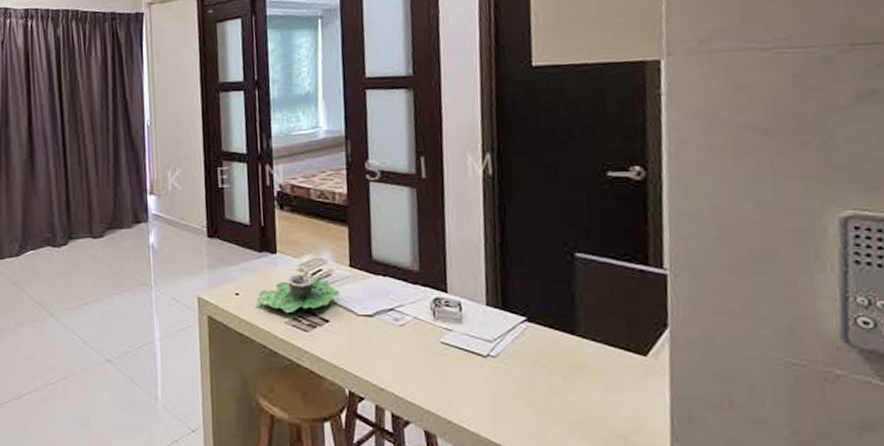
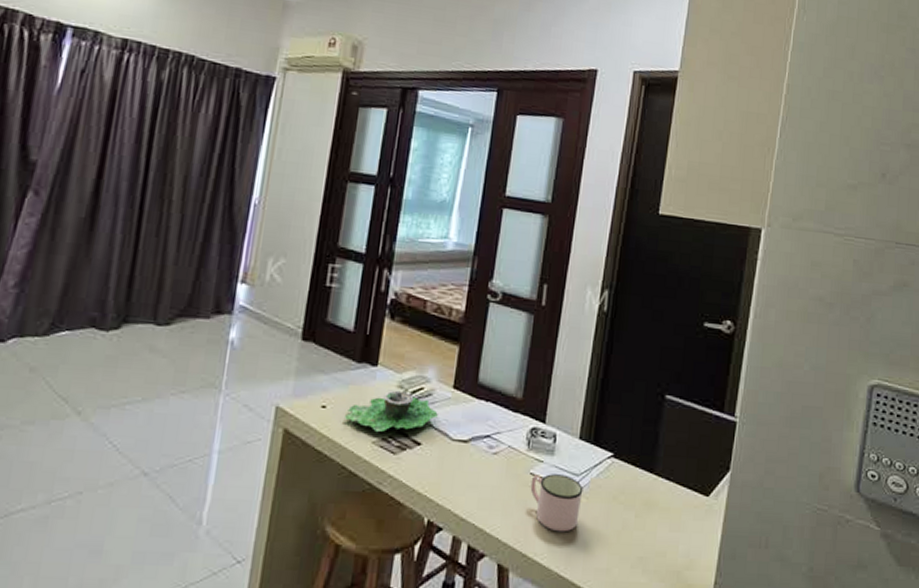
mug: none [443,342,501,399] -> present [530,474,583,532]

